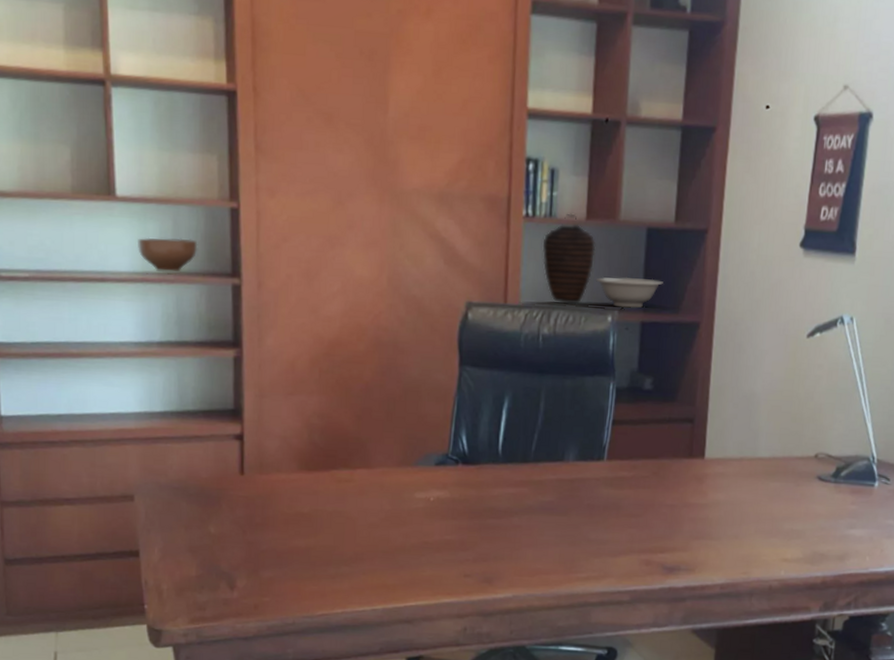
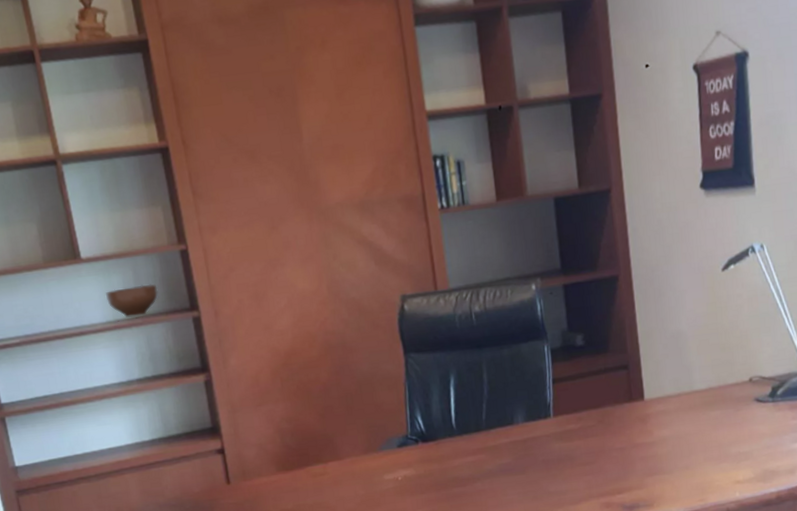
decorative vase: present [543,213,596,304] -> none [460,197,511,281]
decorative bowl: present [595,277,663,308] -> none [514,243,578,275]

